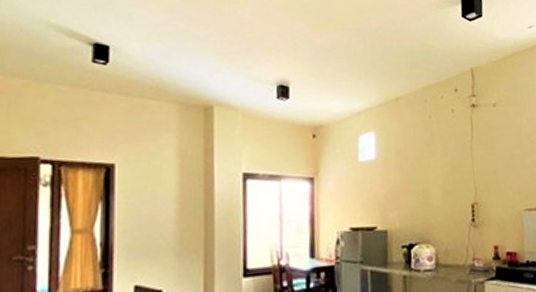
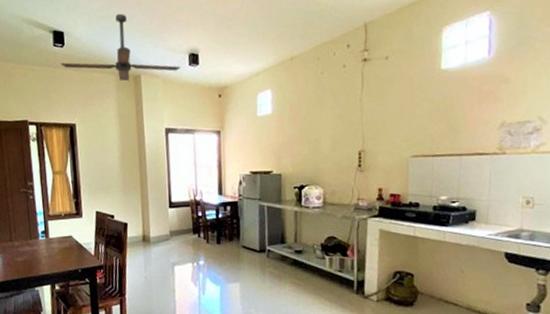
ceiling fan: none [100,31,266,113] -> present [60,13,181,81]

